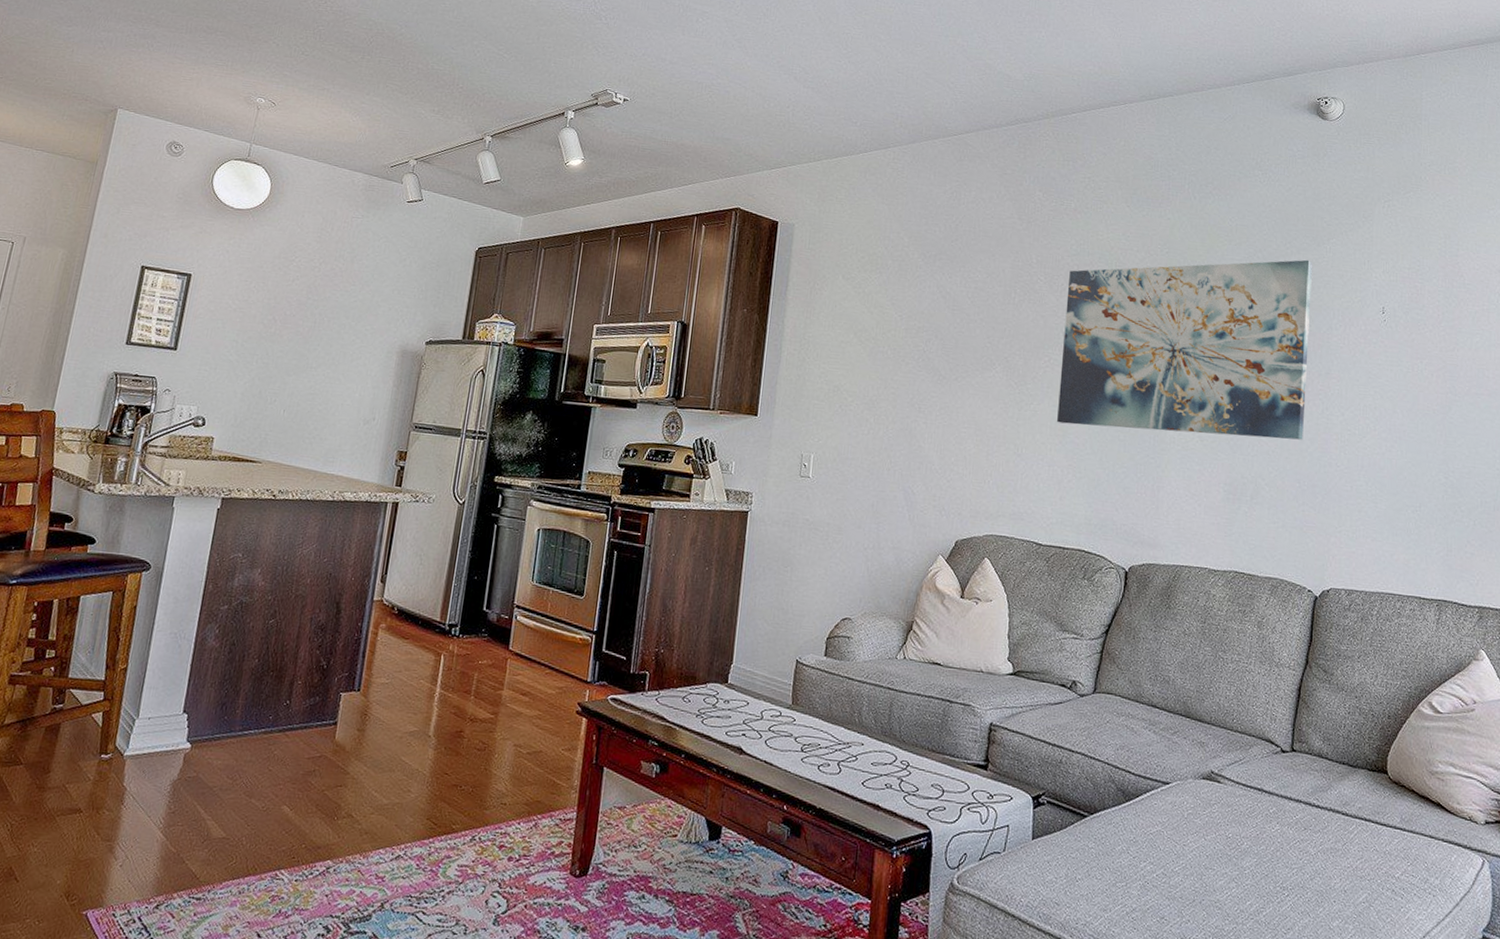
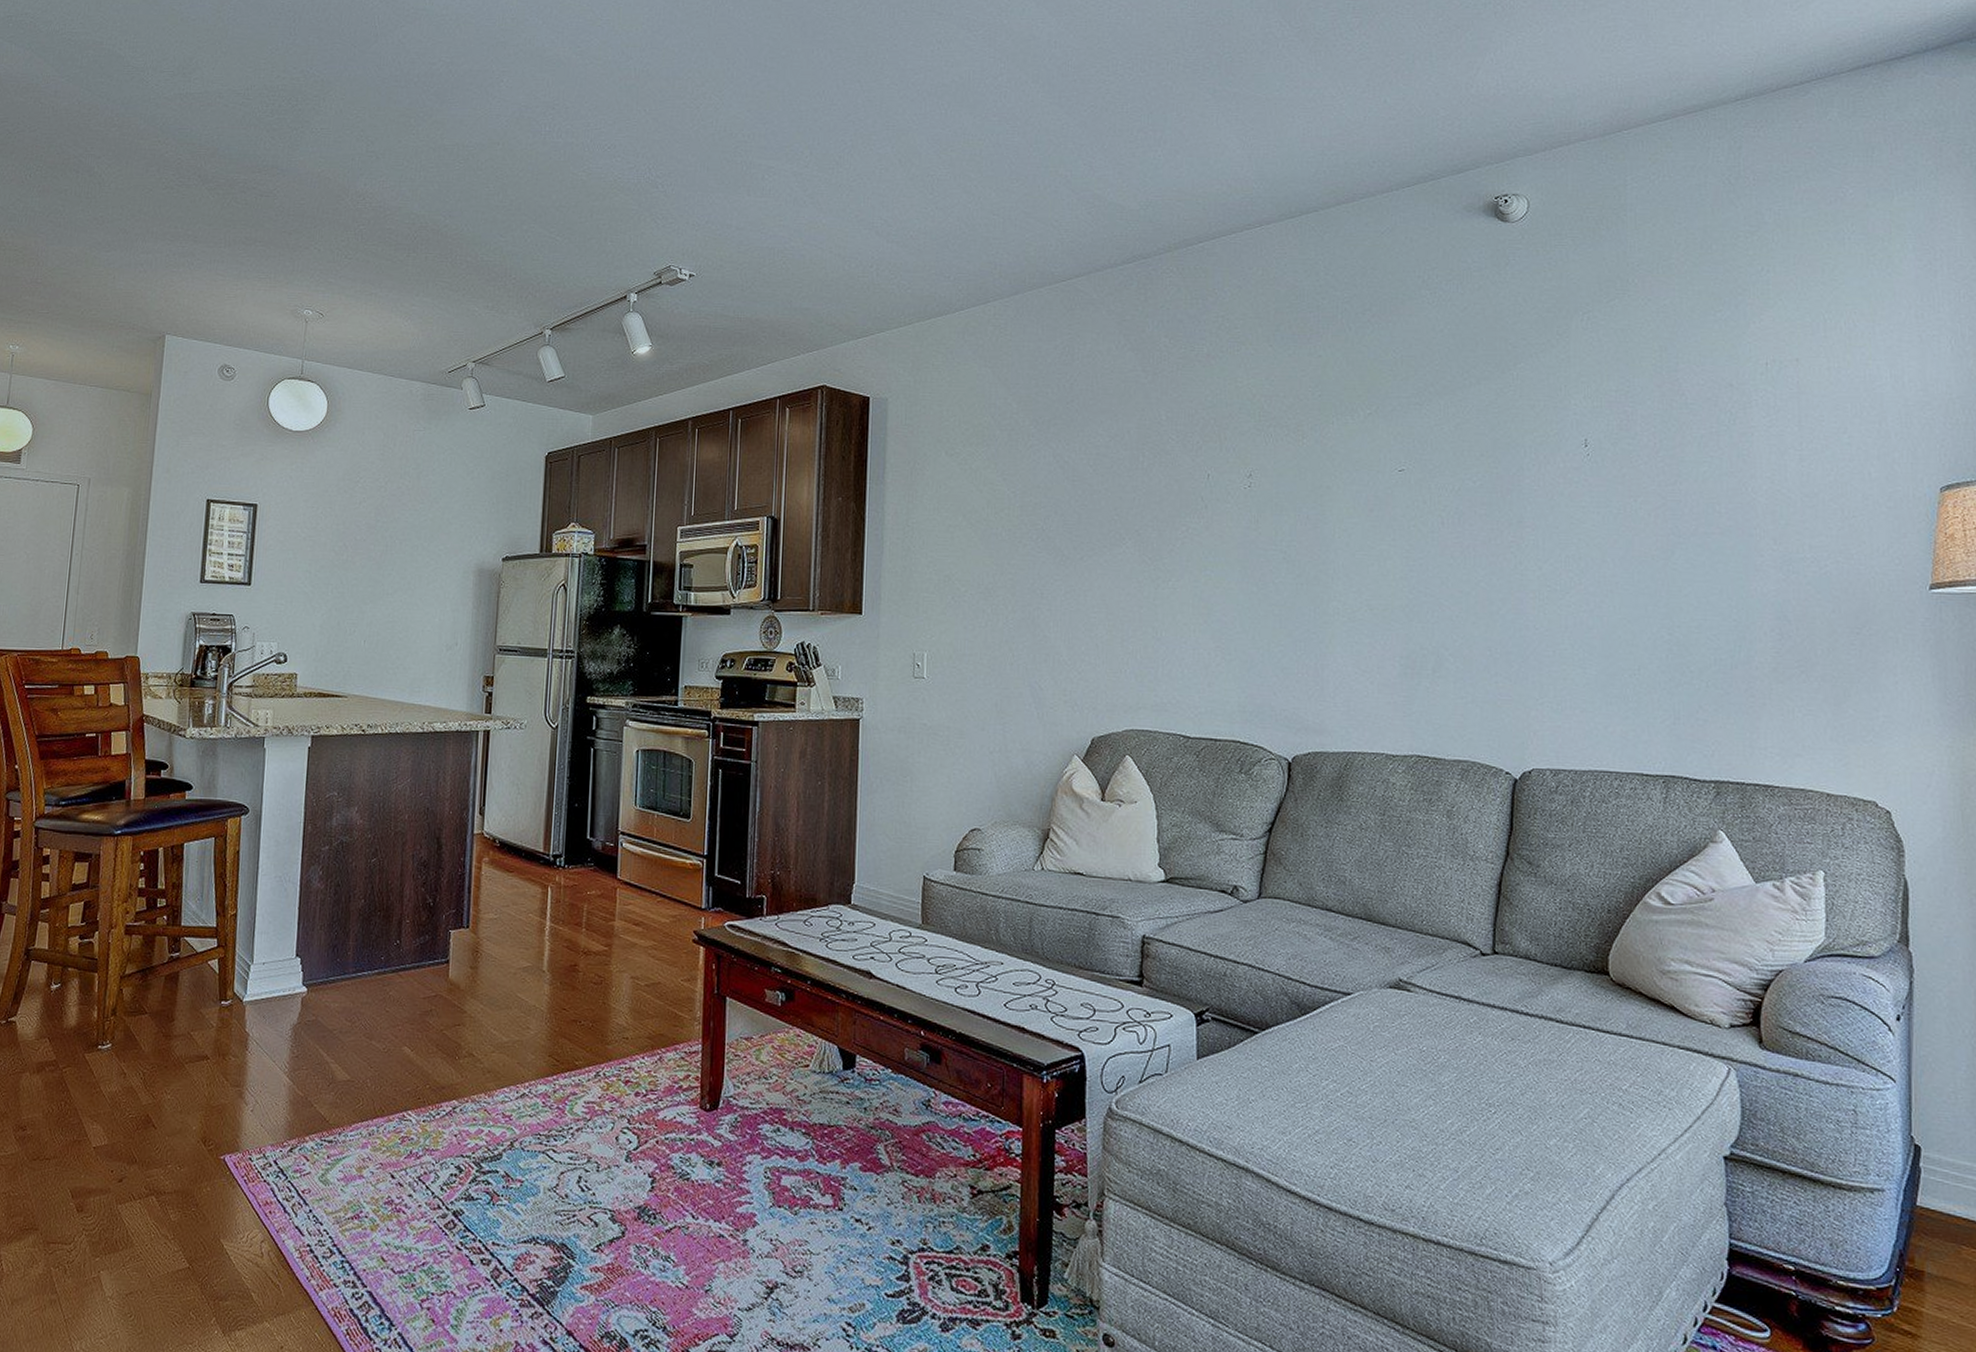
wall art: present [1057,259,1312,440] -> none [1200,390,1496,602]

